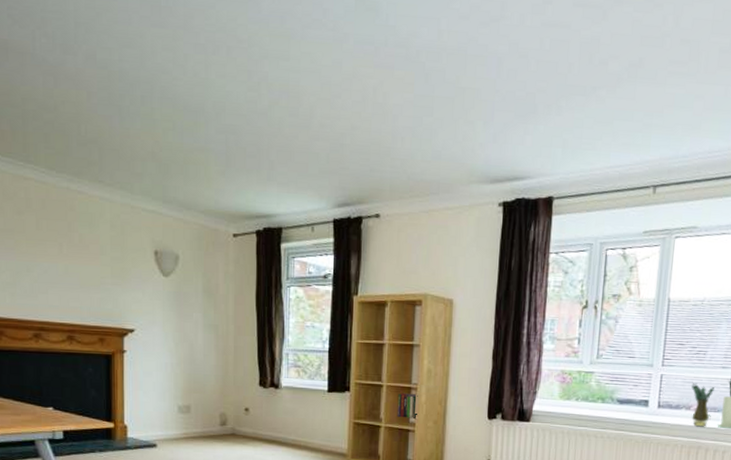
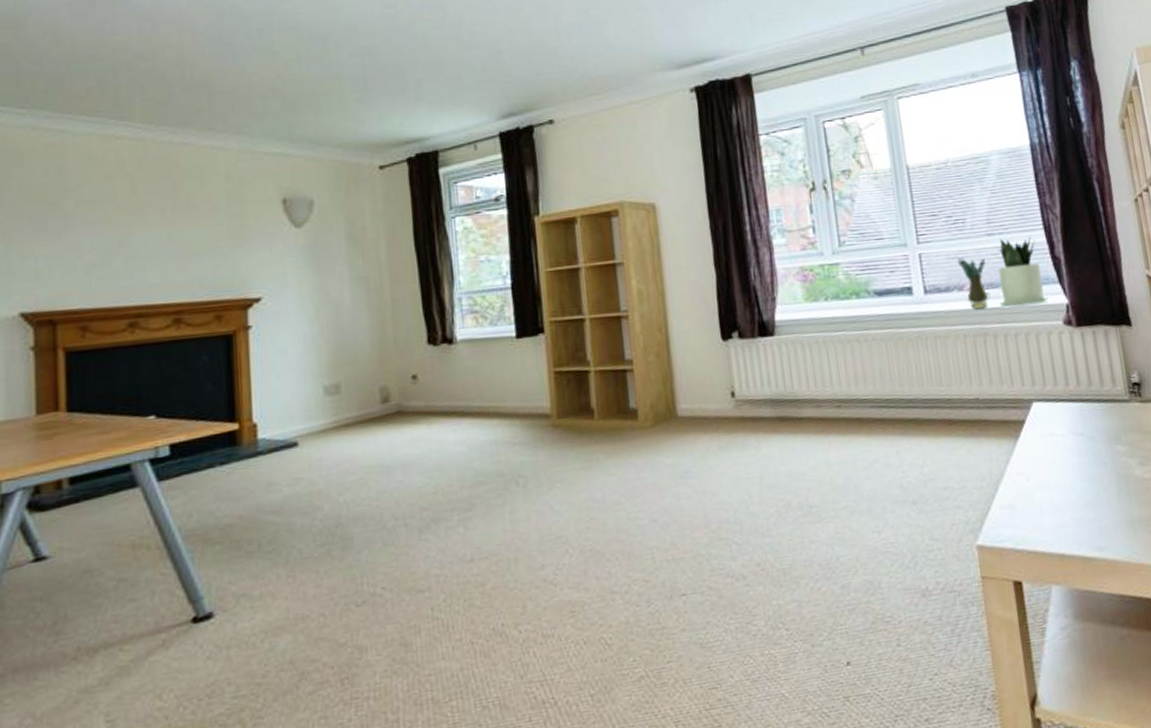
books: present [397,392,418,418] -> none [605,322,633,357]

